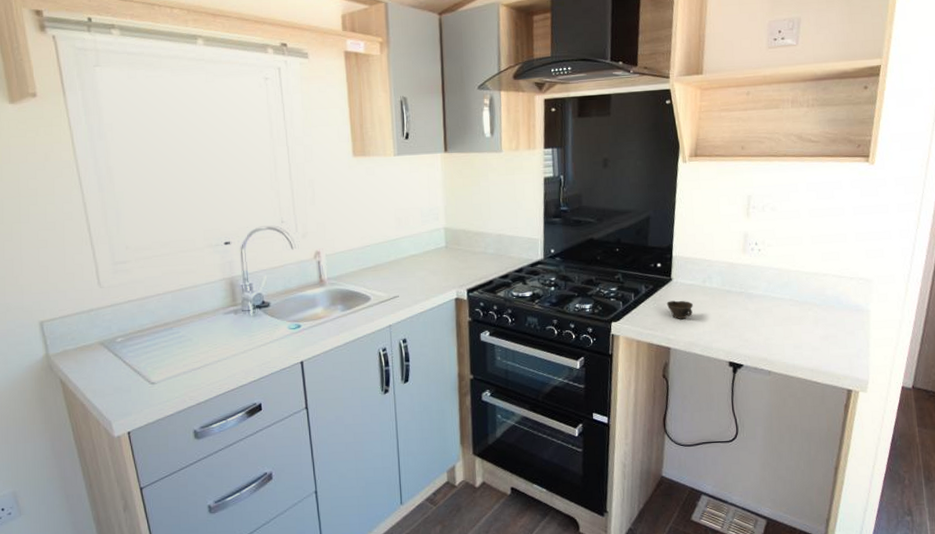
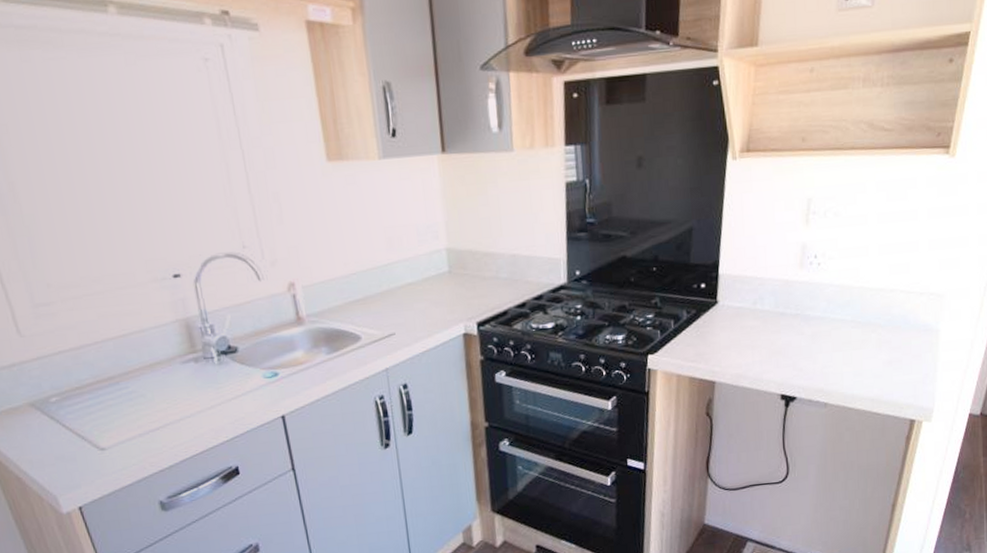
cup: present [666,300,693,319] -> none [711,327,742,348]

